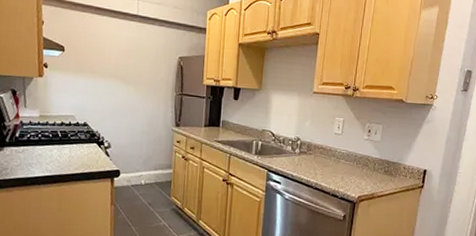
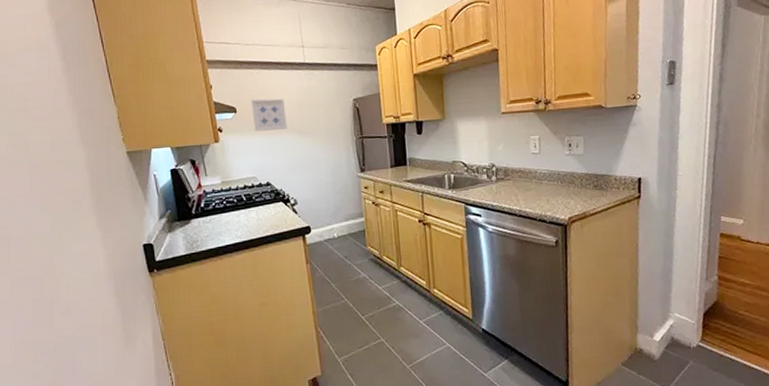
wall art: none [79,41,113,76] -> present [251,98,287,131]

